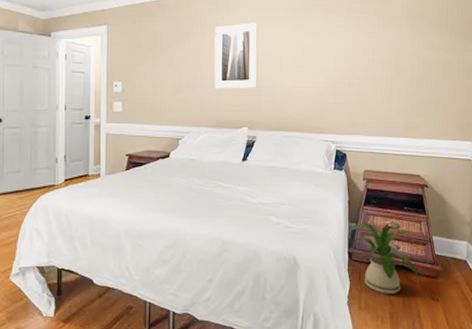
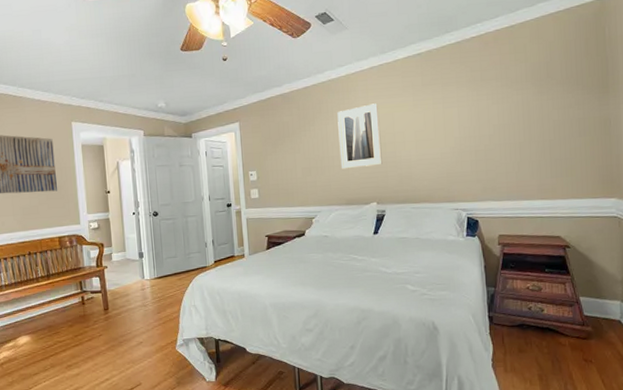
house plant: present [350,222,421,294] -> none [489,286,568,357]

